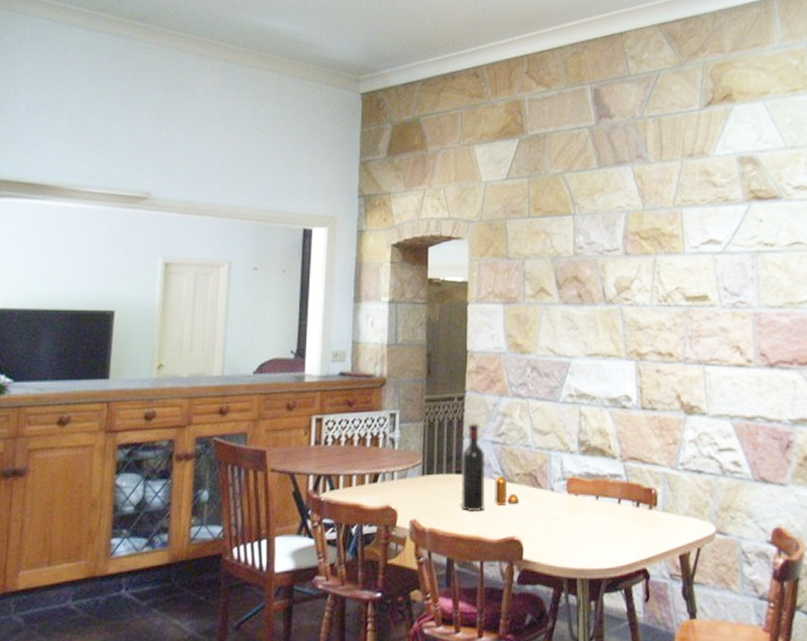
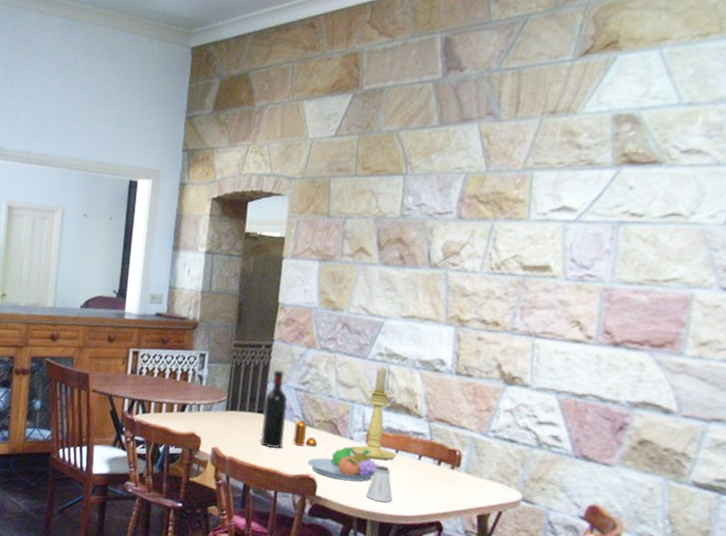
fruit bowl: none [510,499,582,538] -> present [307,446,379,482]
candle holder: none [553,409,597,510] -> present [351,367,397,460]
saltshaker: none [573,515,598,556] -> present [367,465,393,503]

